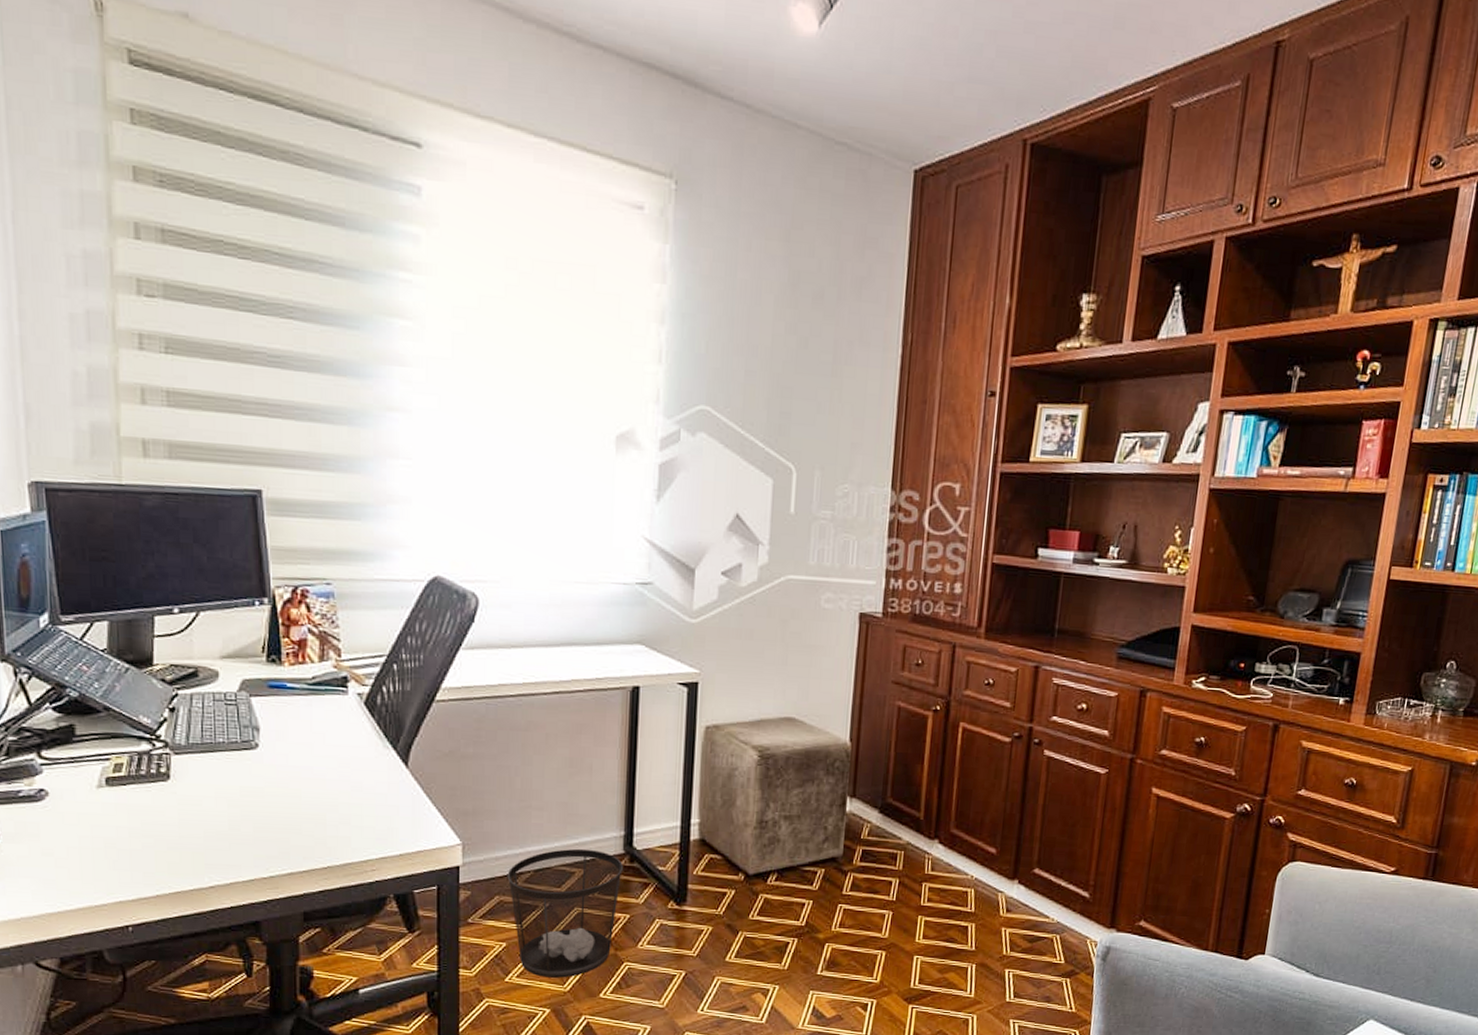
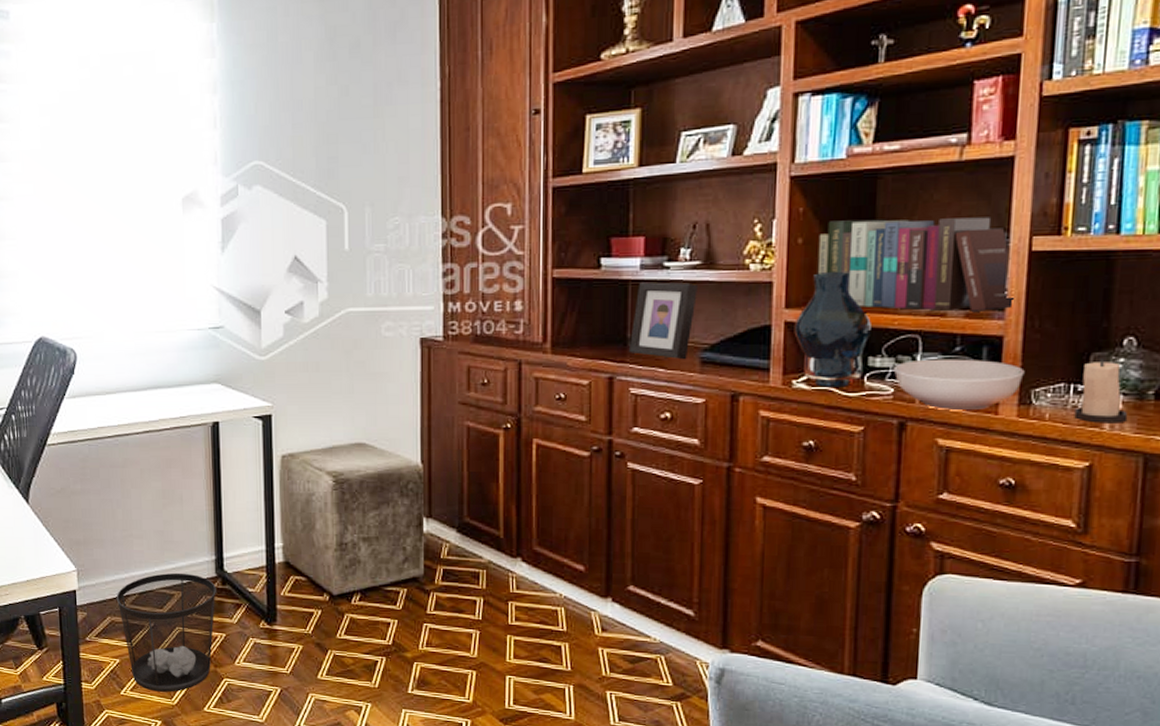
picture frame: none [1055,575,1122,654] -> present [628,282,698,360]
vase: none [1198,581,1262,690] -> present [794,271,871,387]
books: none [1223,534,1374,630] -> present [817,217,1014,311]
bowl: none [1274,668,1374,718] -> present [893,358,1025,411]
candle: none [1405,678,1443,735] -> present [1074,359,1128,423]

